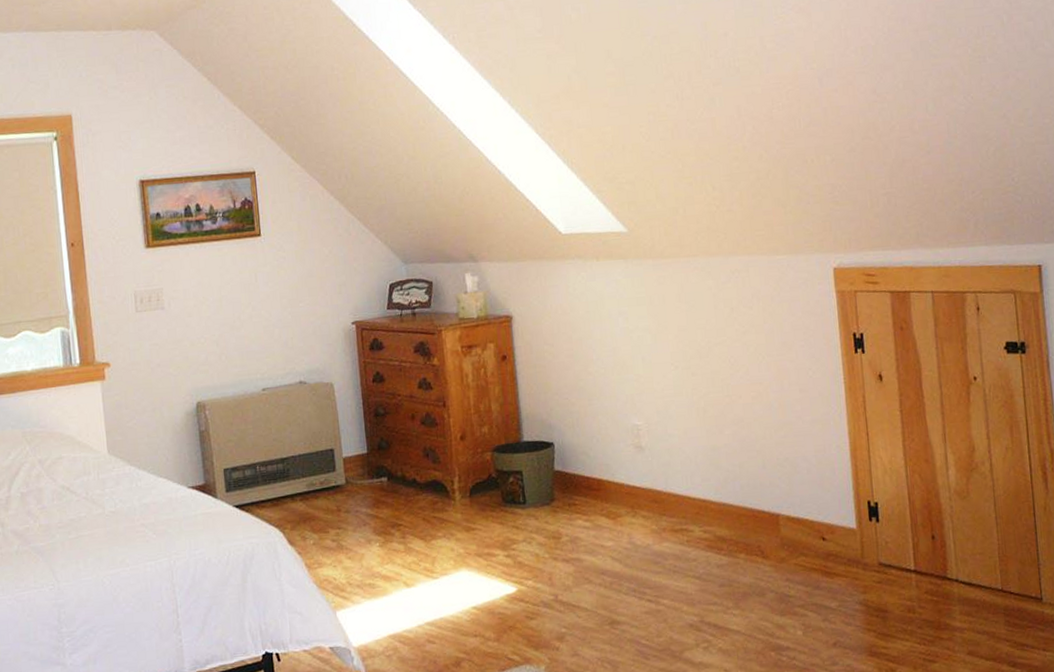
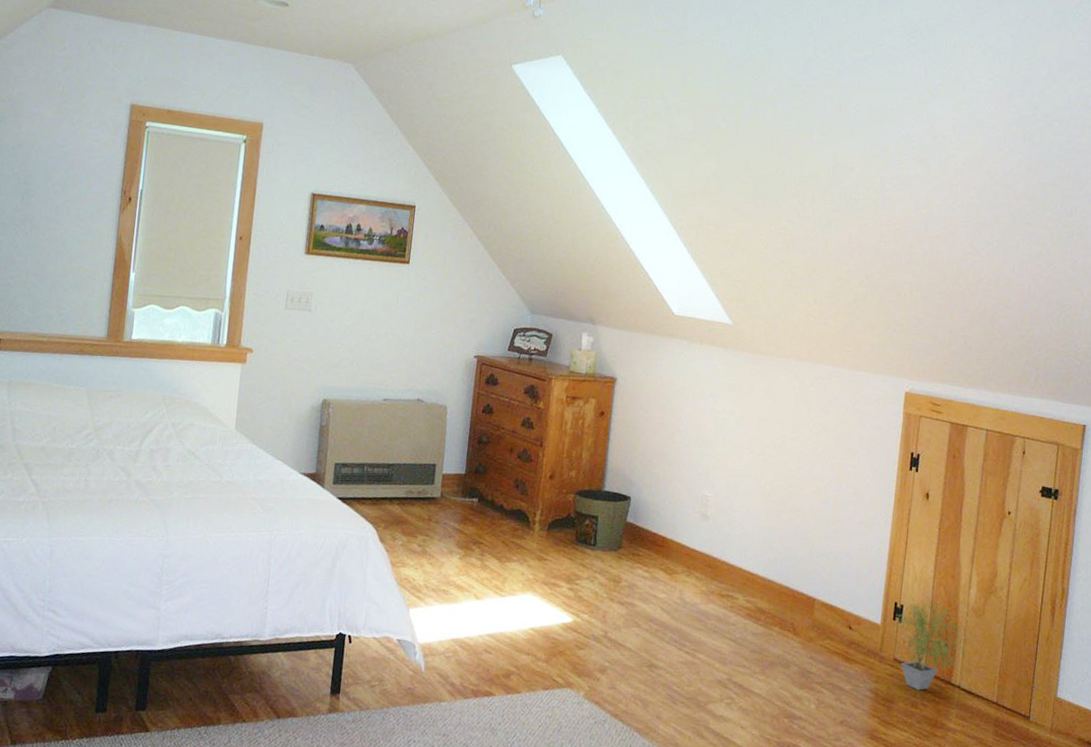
potted plant: none [871,488,958,593] -> present [893,597,969,691]

